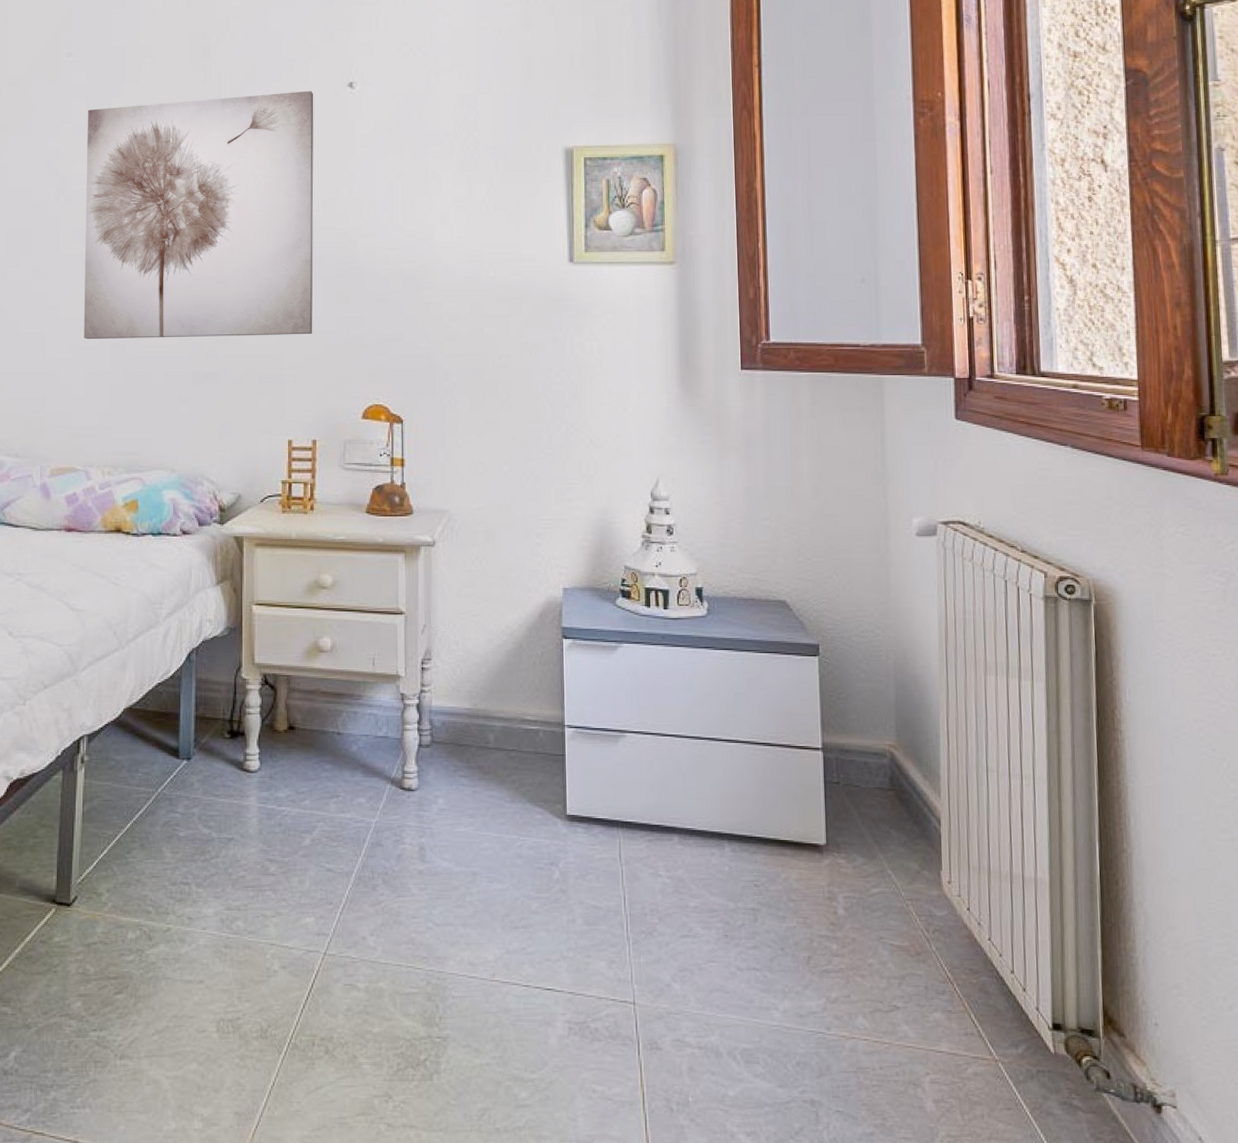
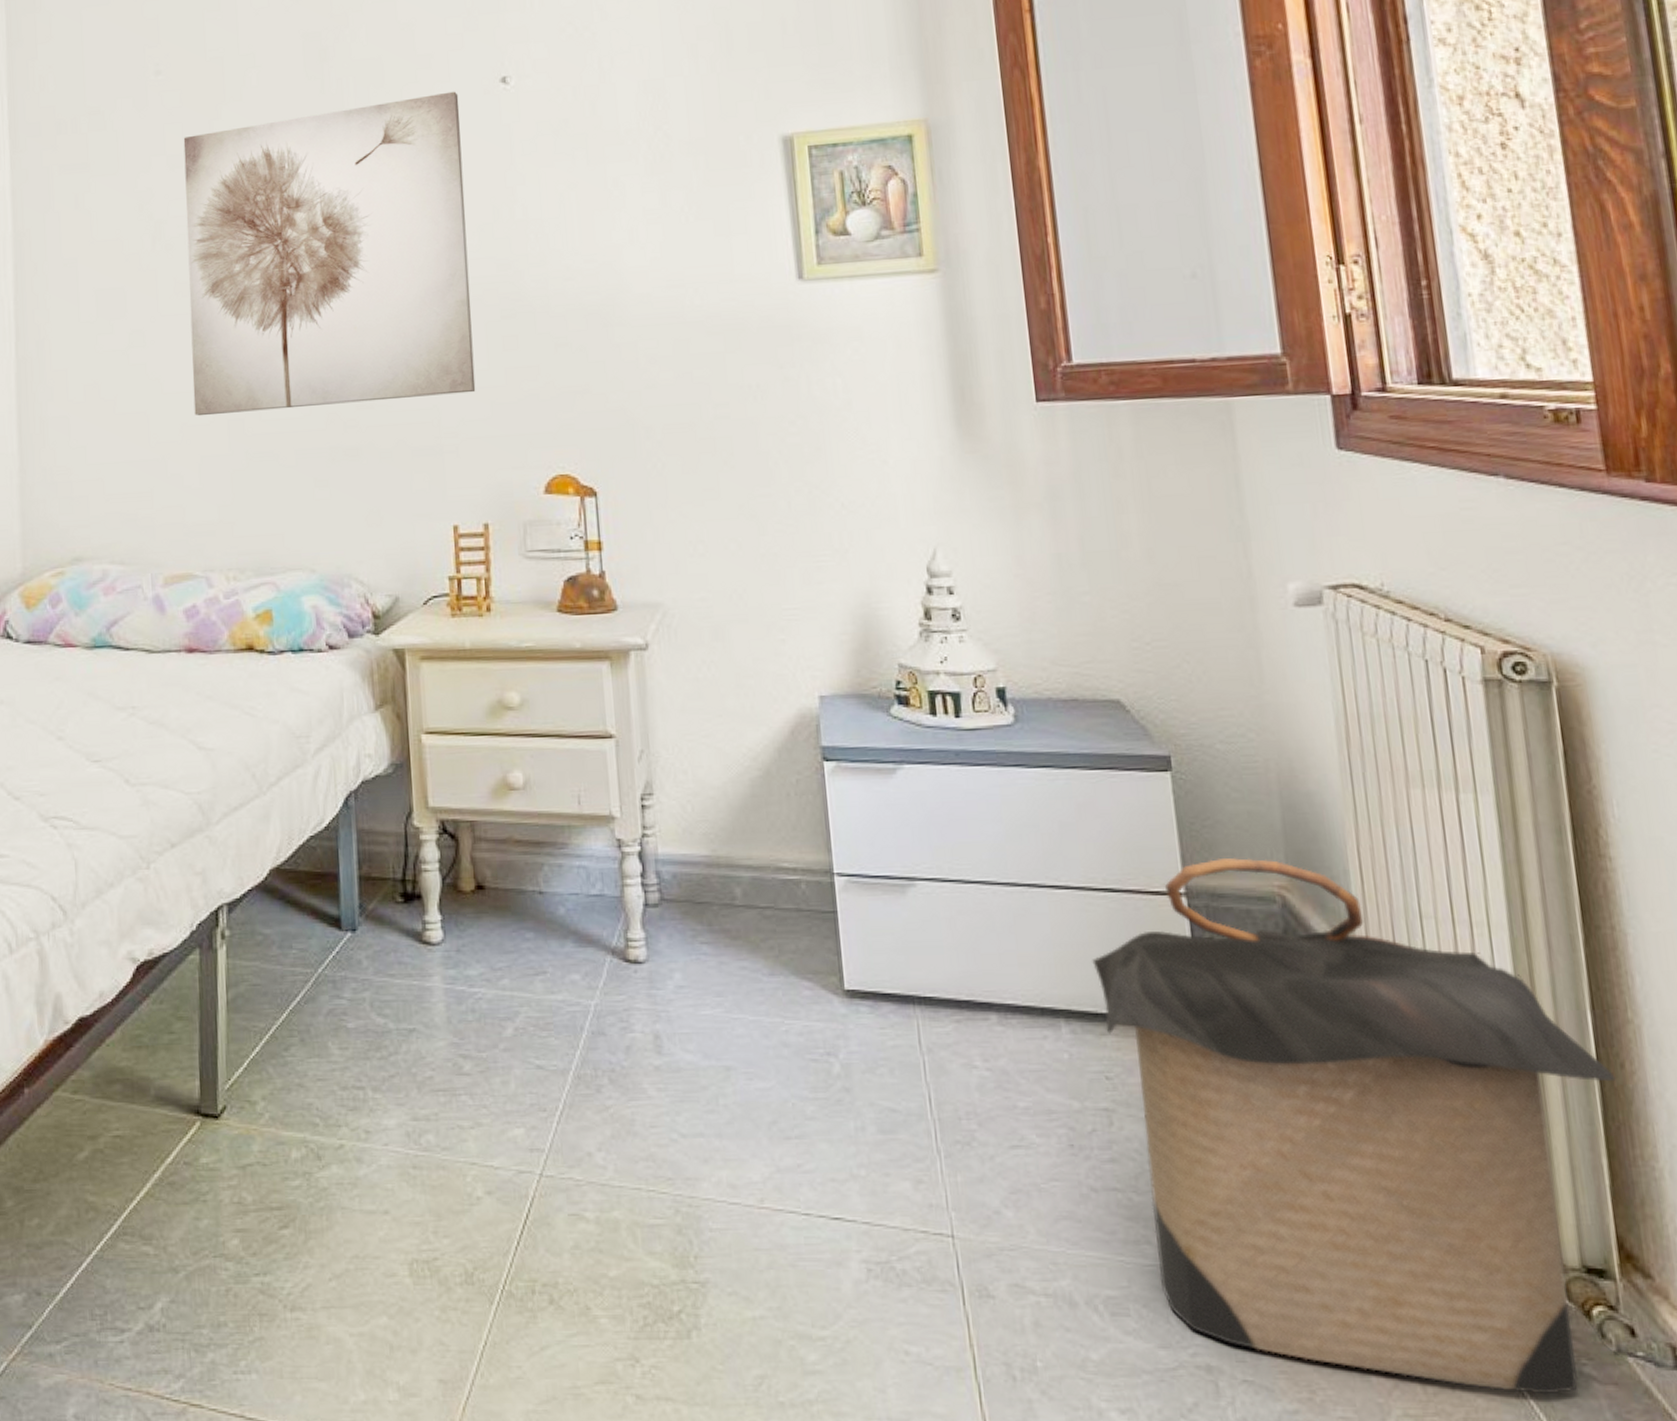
laundry hamper: none [751,723,1112,1120] -> present [1092,858,1616,1395]

